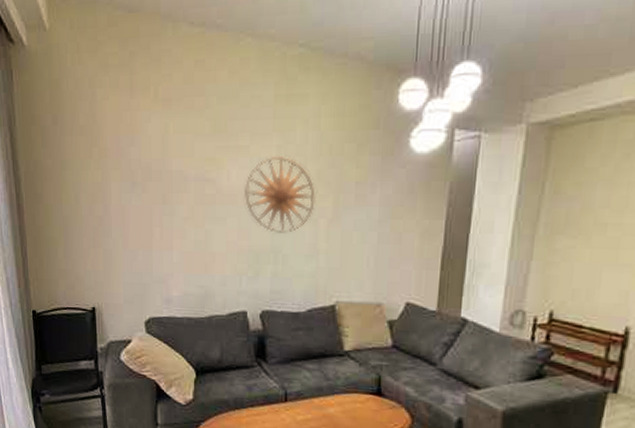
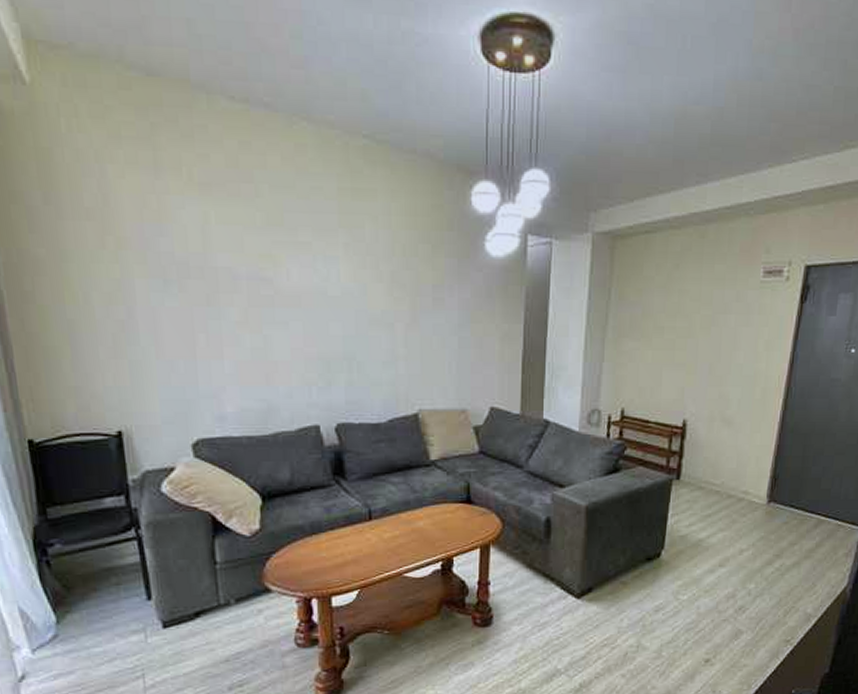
wall art: present [245,155,316,233] -> none [309,254,391,338]

